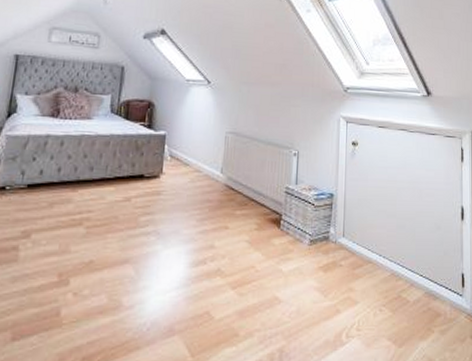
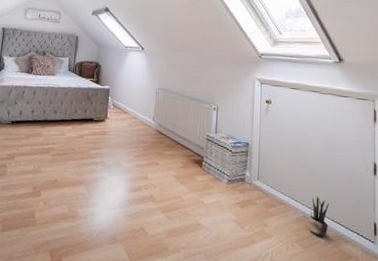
potted plant: none [397,250,418,295] -> present [308,196,329,236]

